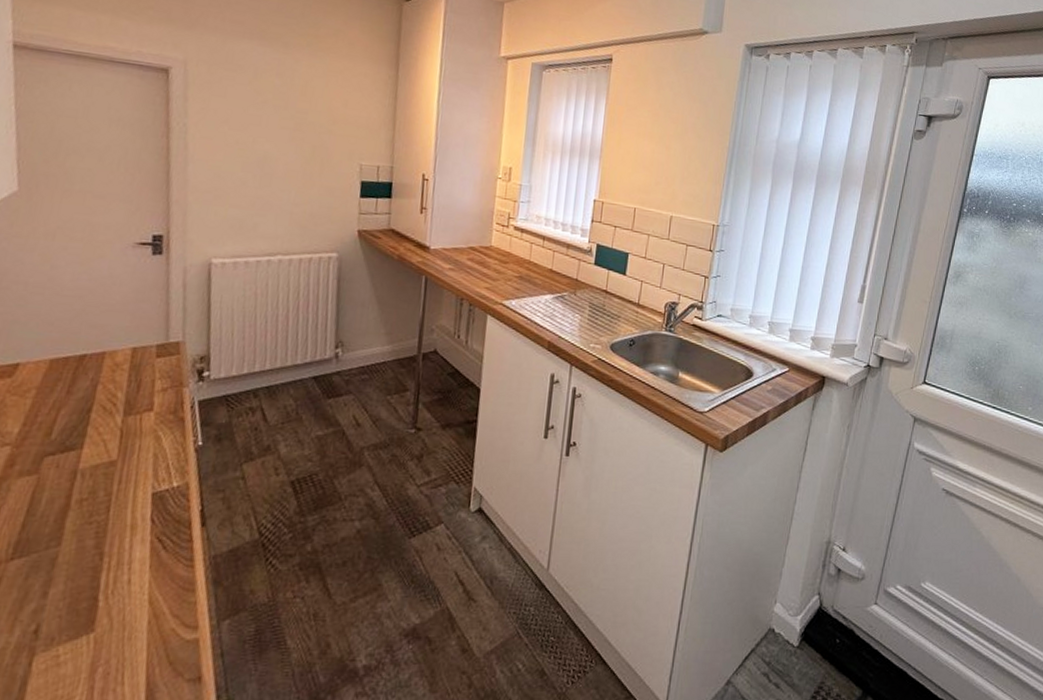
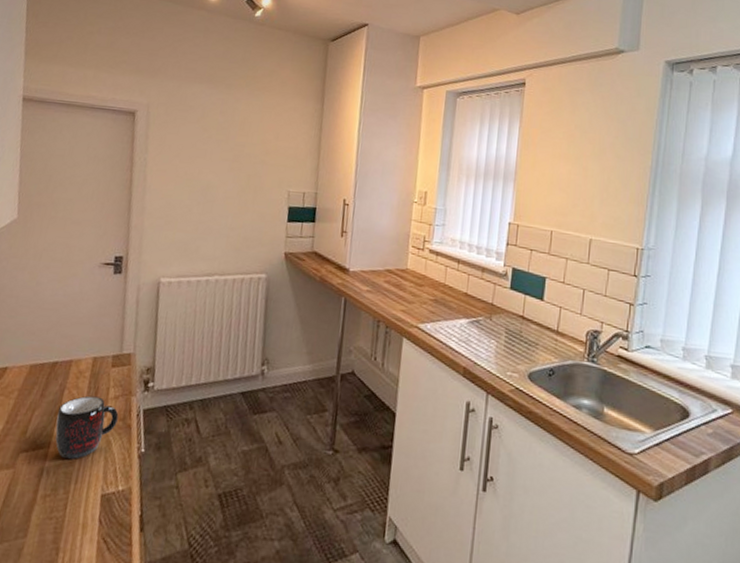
mug: none [89,389,168,459] -> present [55,395,119,459]

